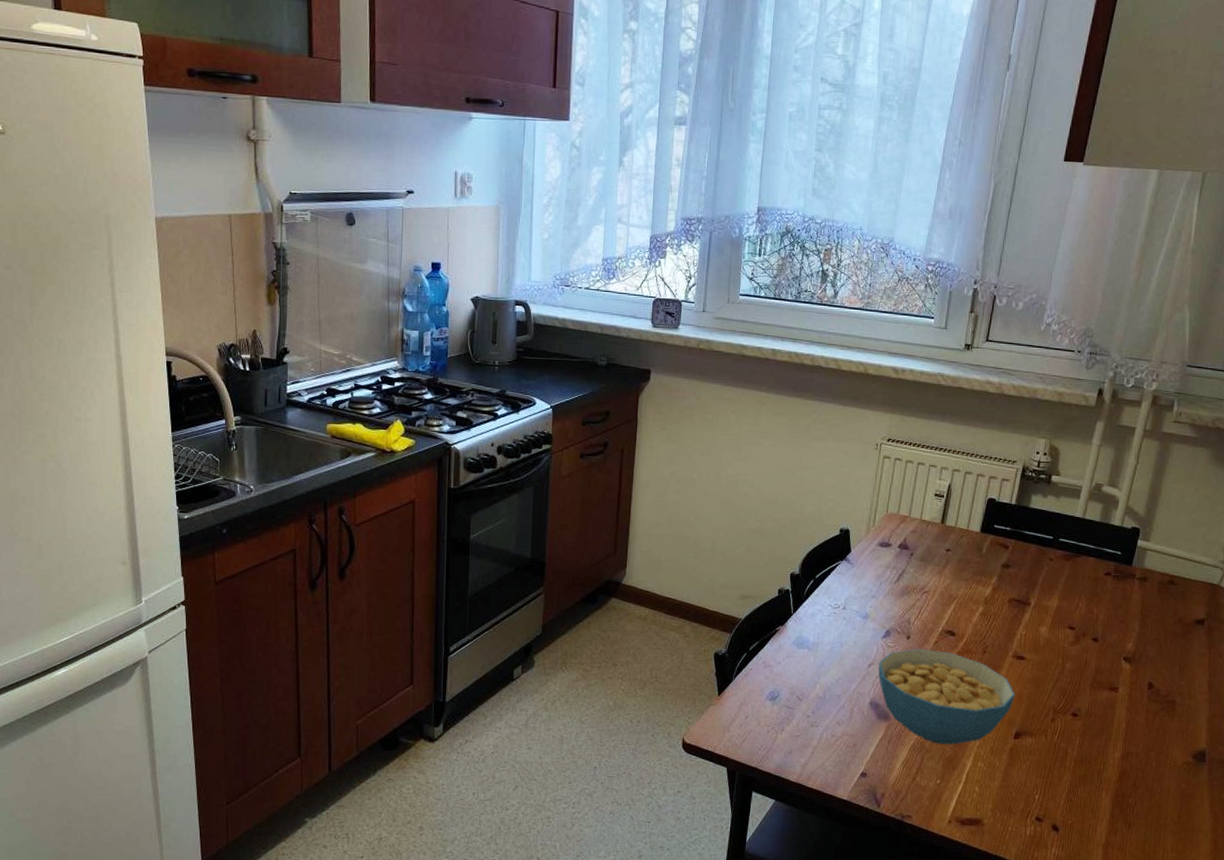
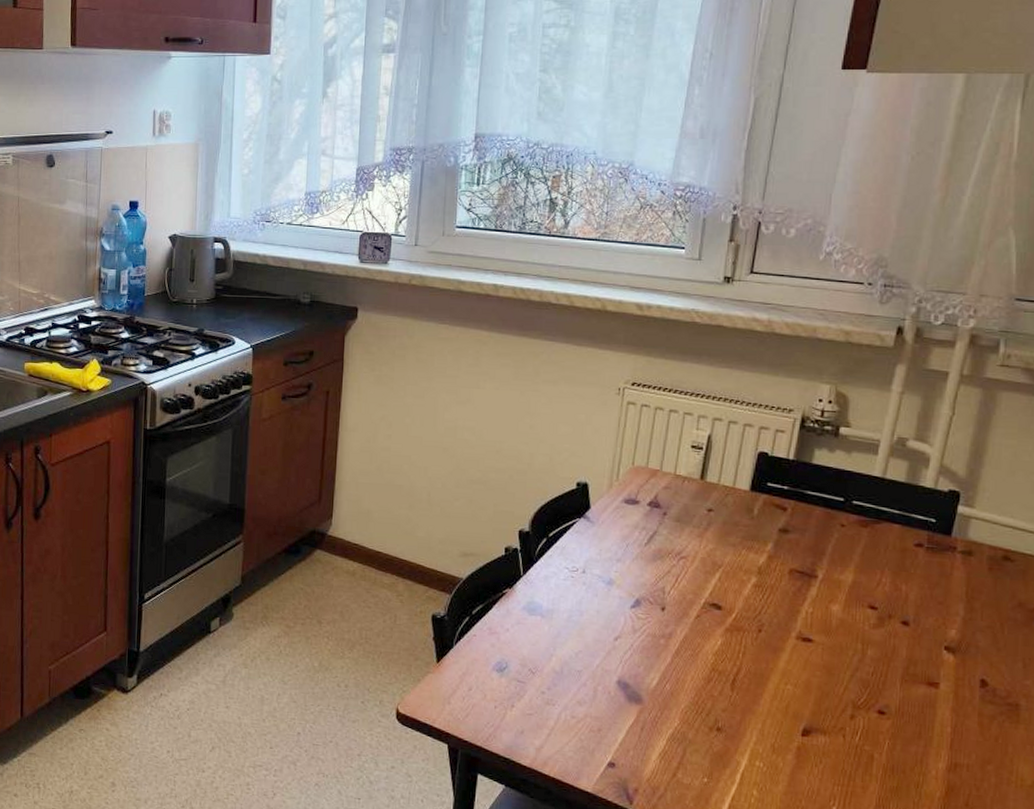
cereal bowl: present [878,649,1015,745] -> none [626,622,801,738]

